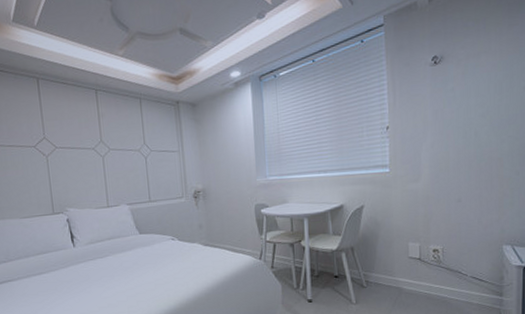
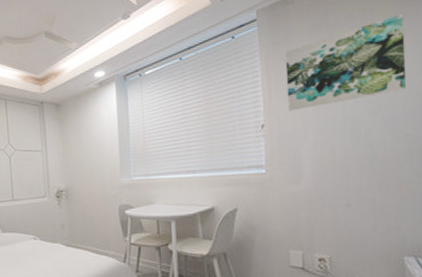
wall art: none [408,25,511,114] -> present [285,14,407,112]

